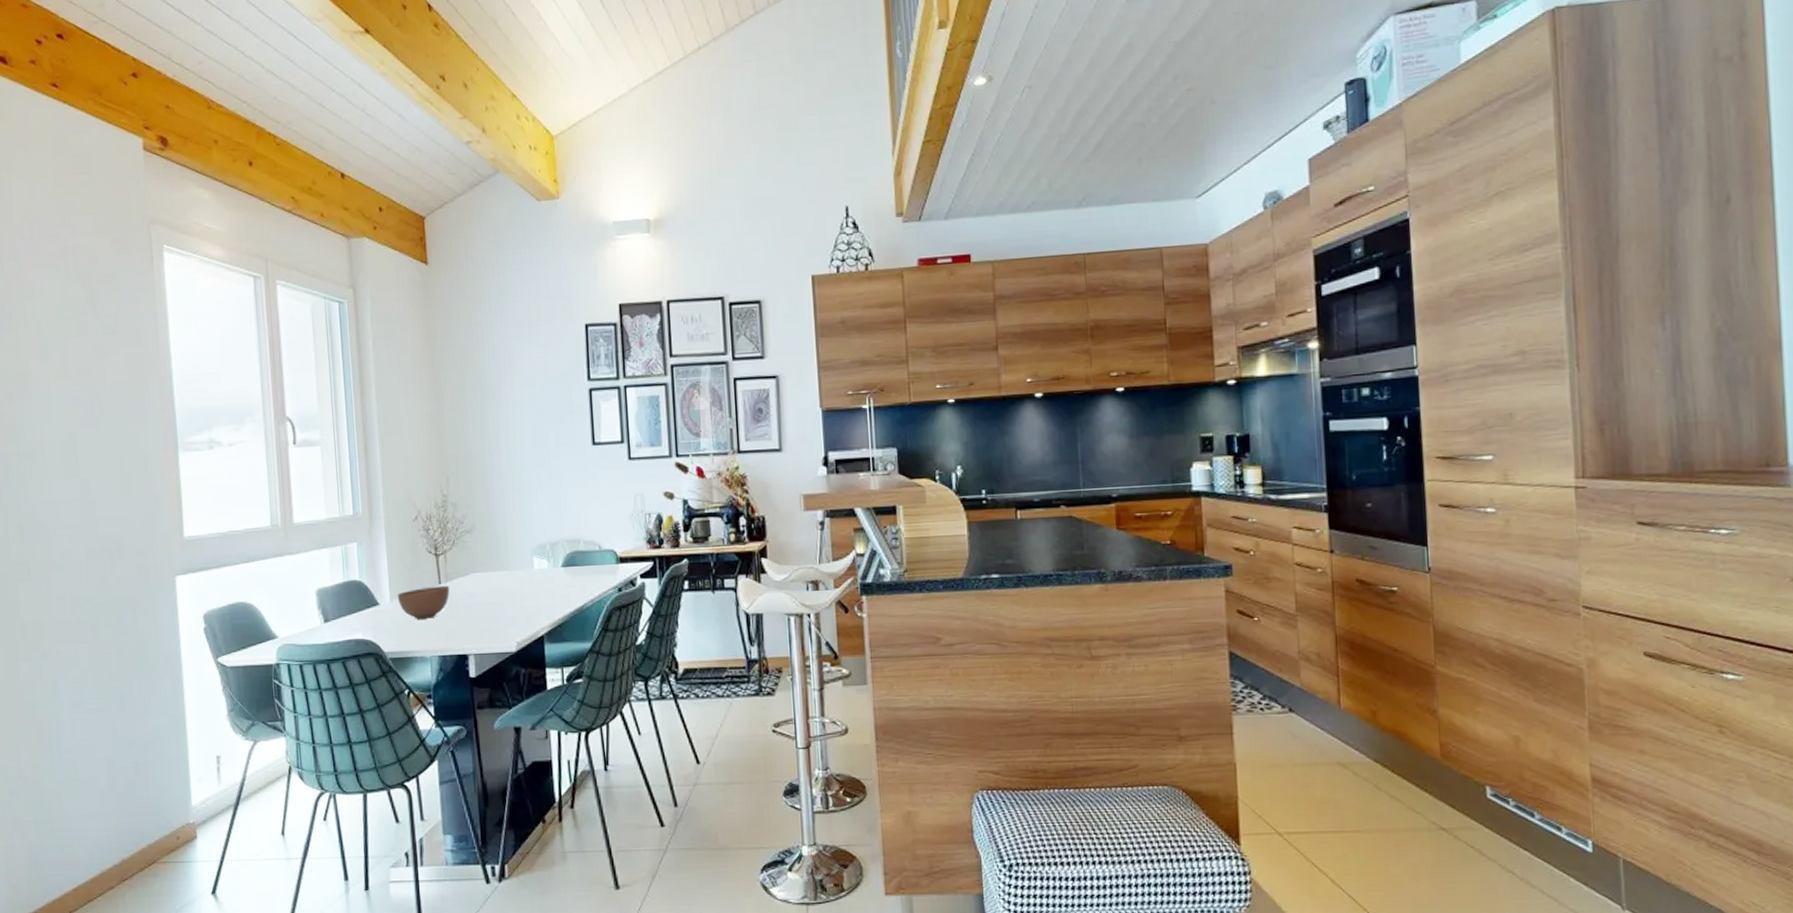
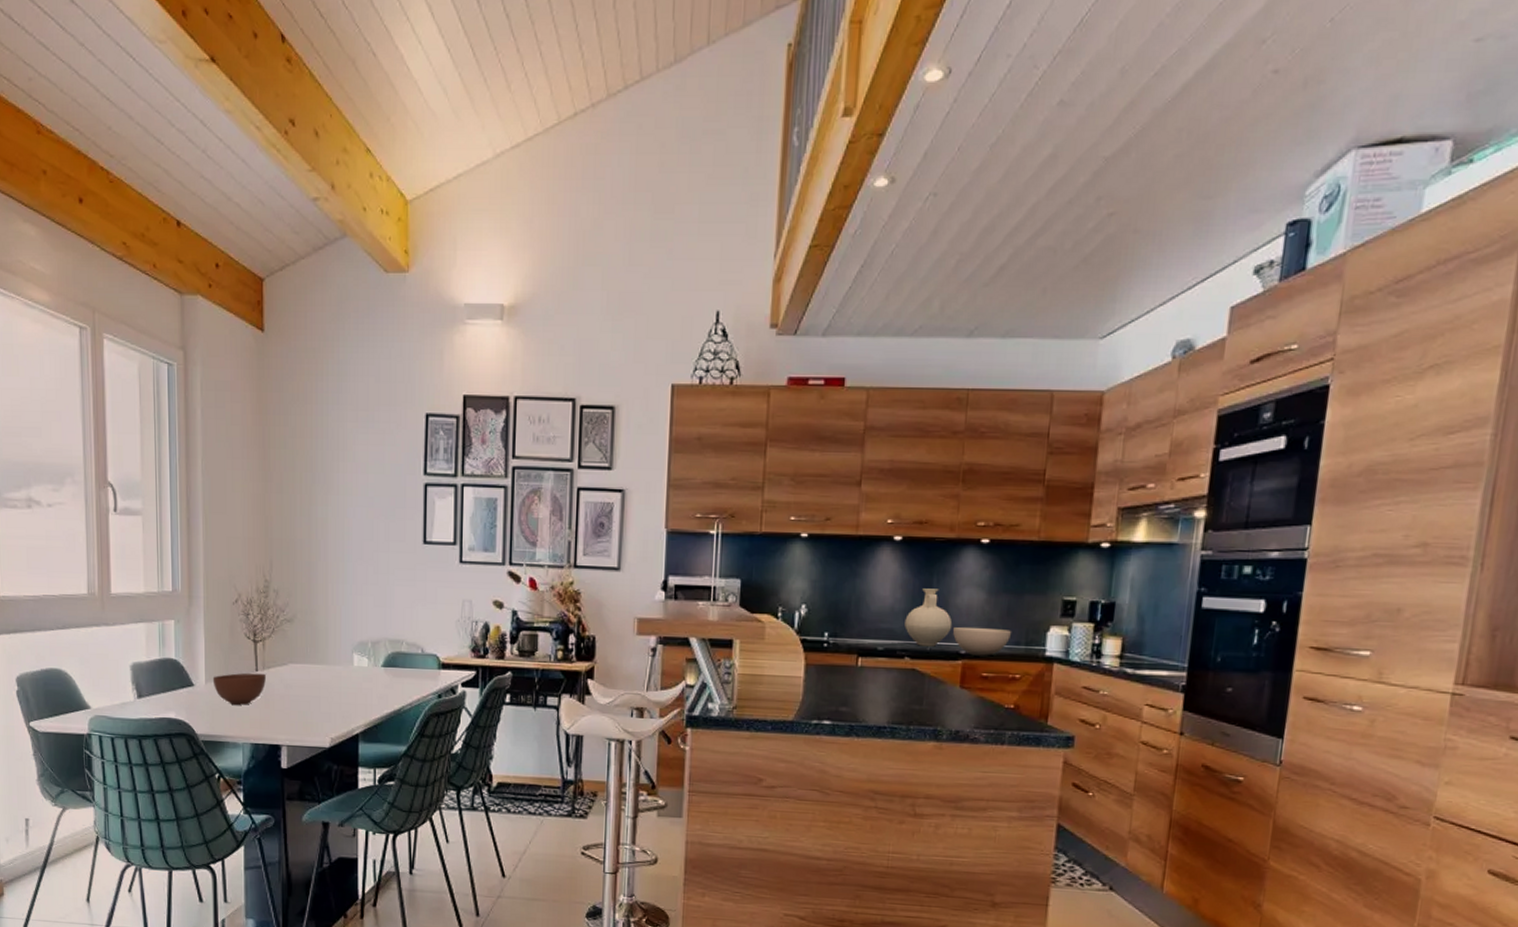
ceramic jug: none [1056,438,1101,494] -> present [904,588,953,647]
decorative bowl: none [1101,470,1158,498] -> present [952,627,1012,656]

